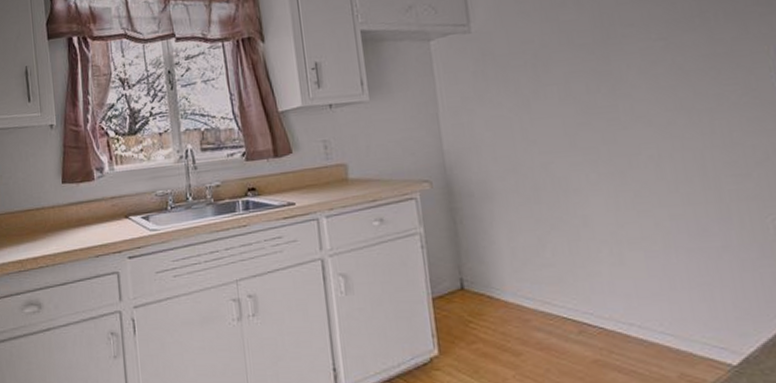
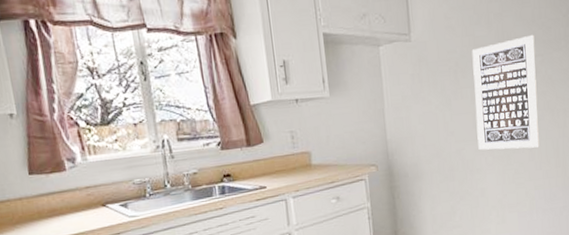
wall art: none [556,13,672,165] -> present [472,34,539,150]

